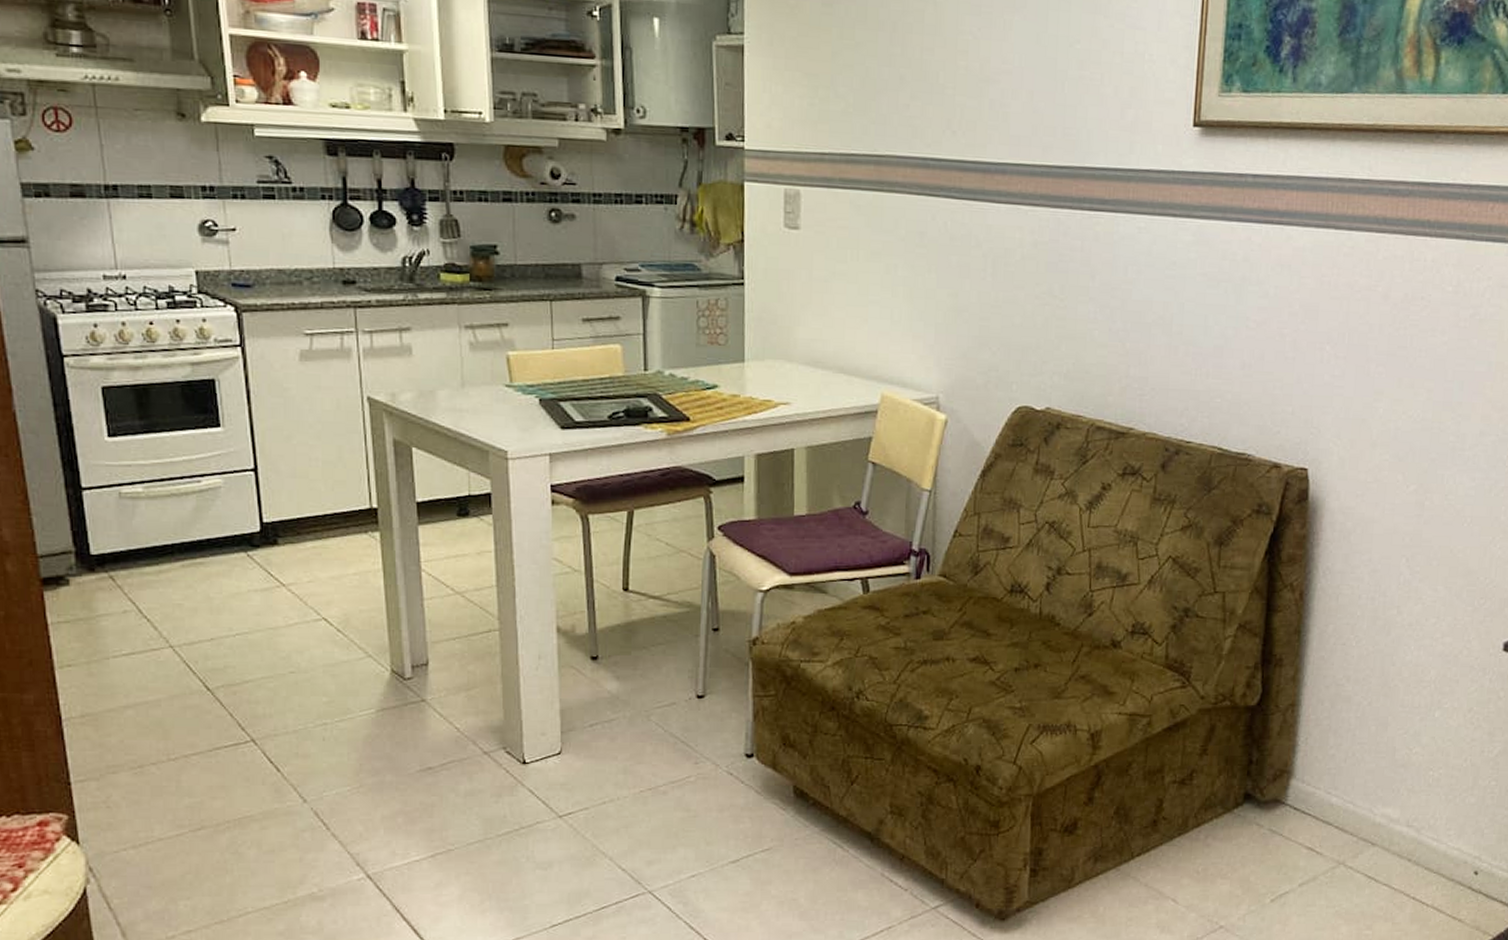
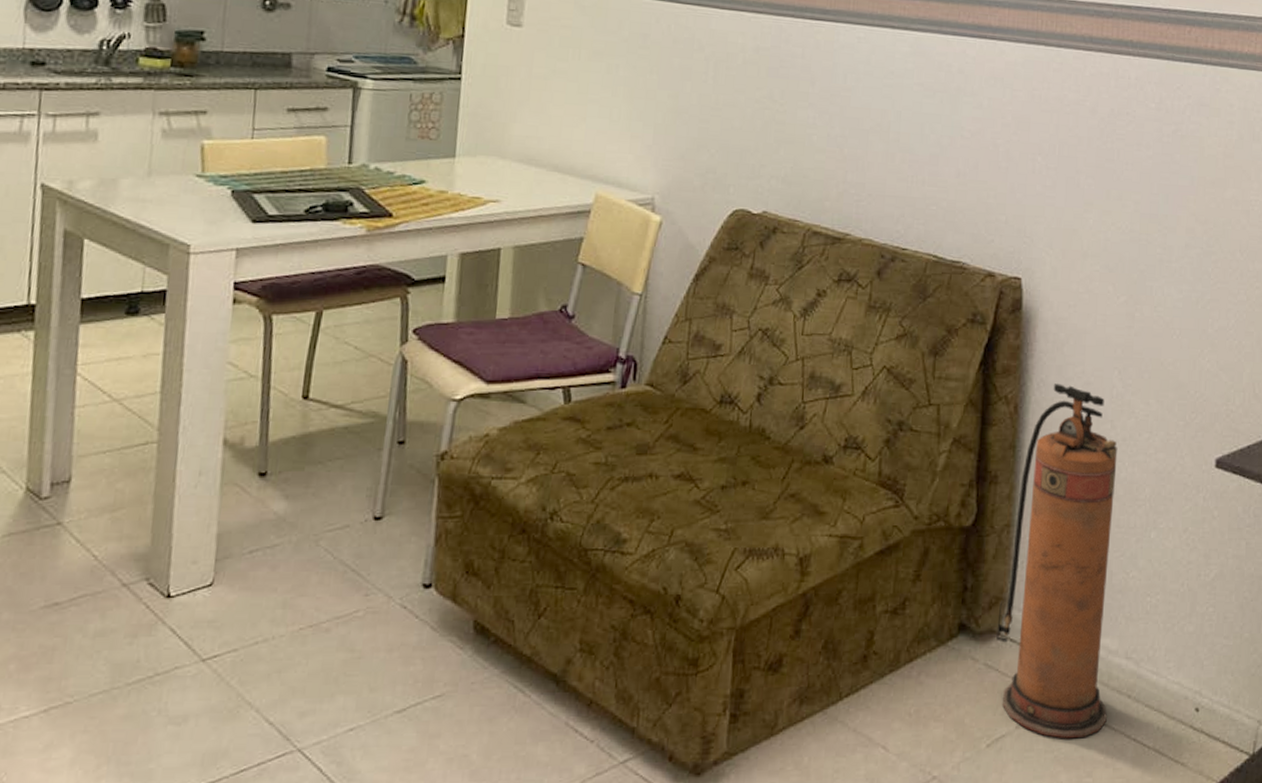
fire extinguisher: none [1280,571,1404,896] -> present [996,383,1118,739]

